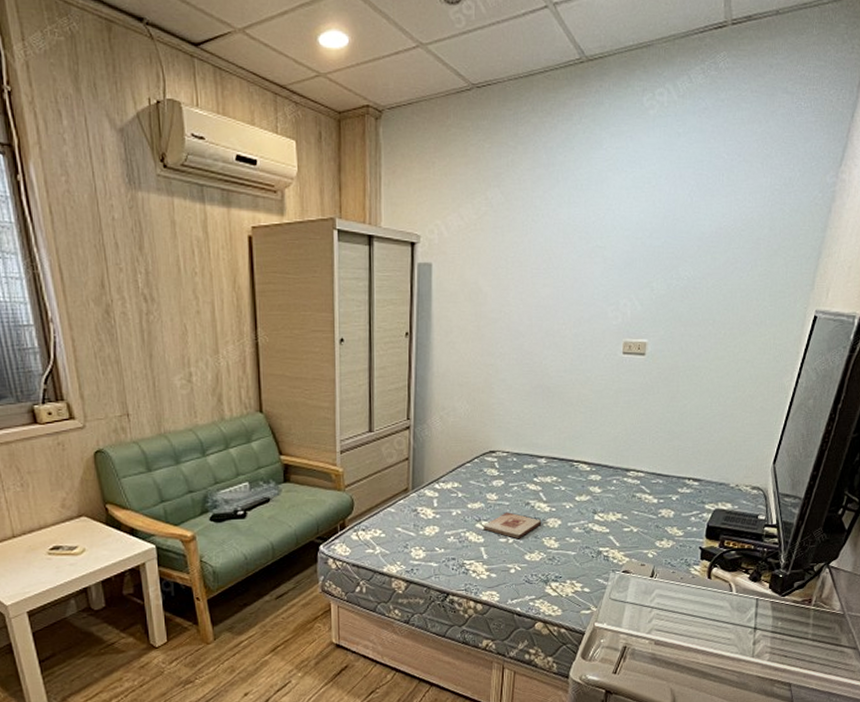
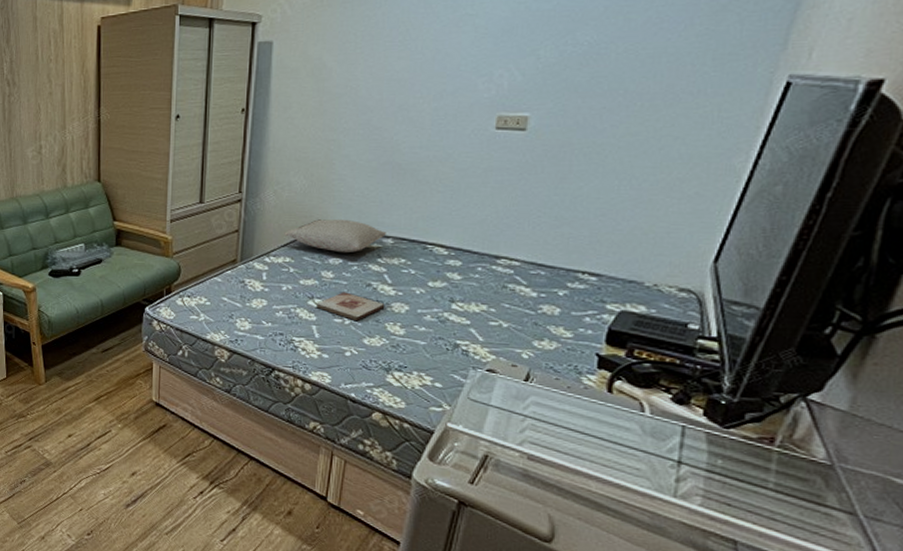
pillow: none [451,442,540,475] -> present [284,219,386,253]

